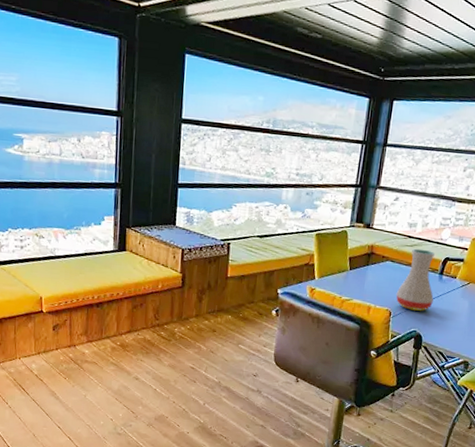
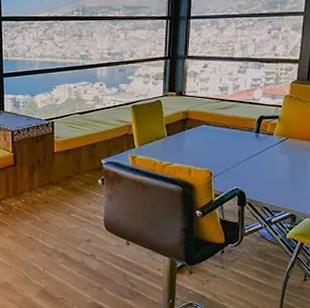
vase: present [396,248,436,311] -> none [215,110,252,169]

